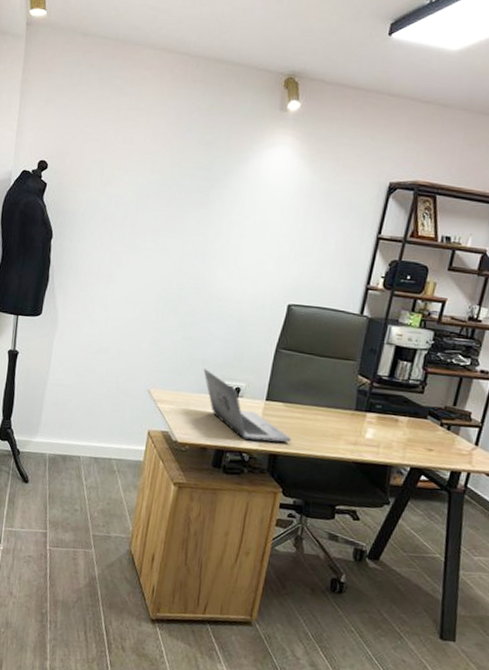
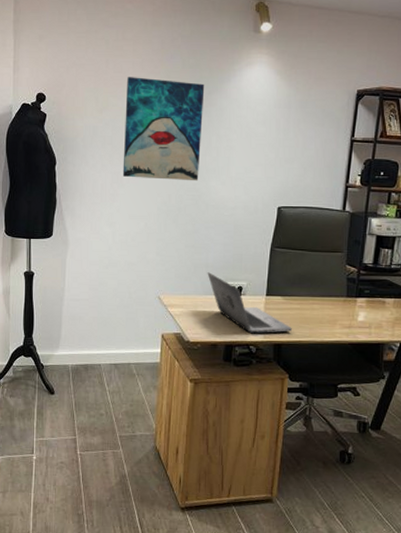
wall art: none [122,150,220,269] -> present [122,77,205,181]

